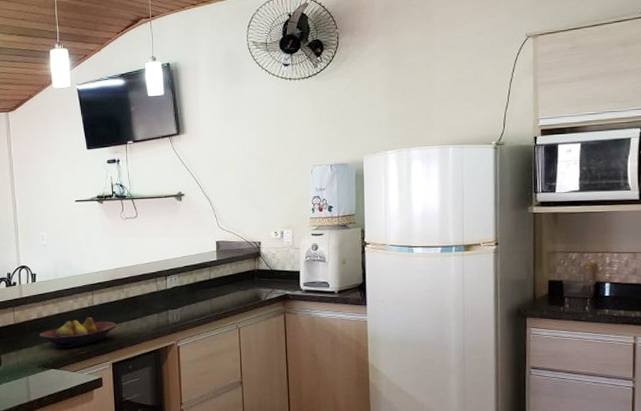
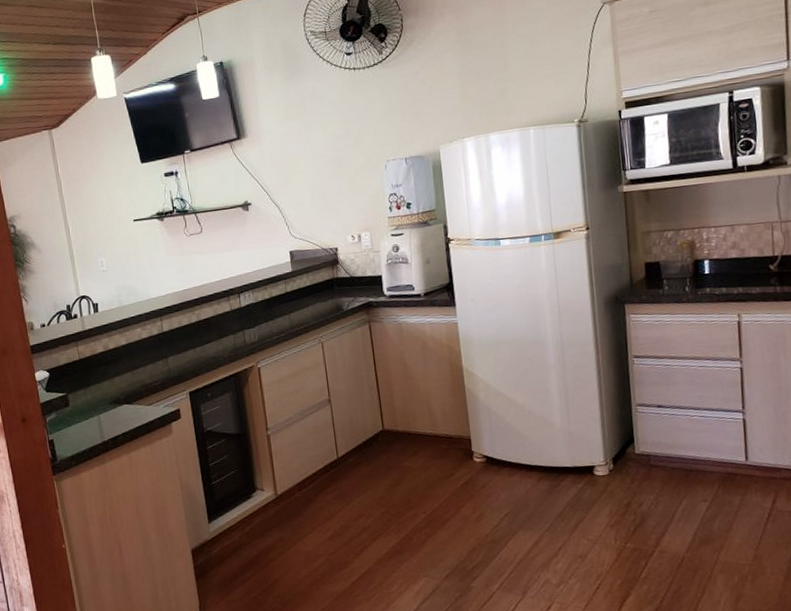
fruit bowl: present [39,317,116,349] -> none [107,345,190,382]

